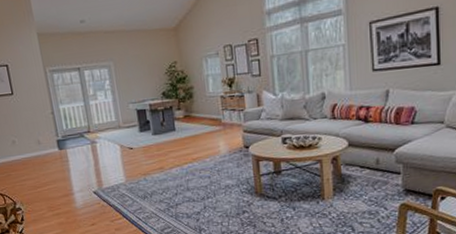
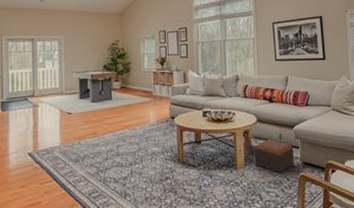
footstool: none [344,166,394,203] -> present [254,140,294,173]

